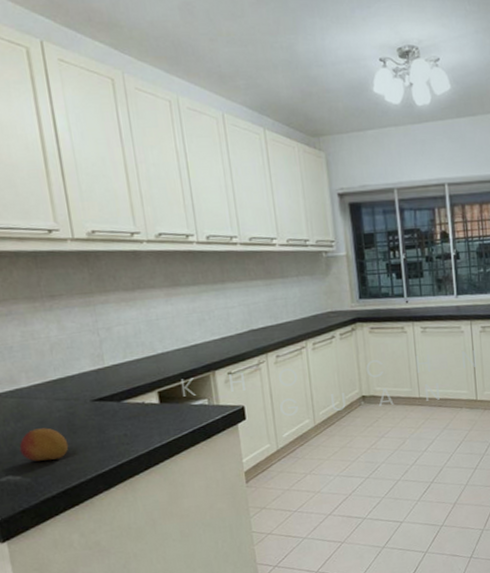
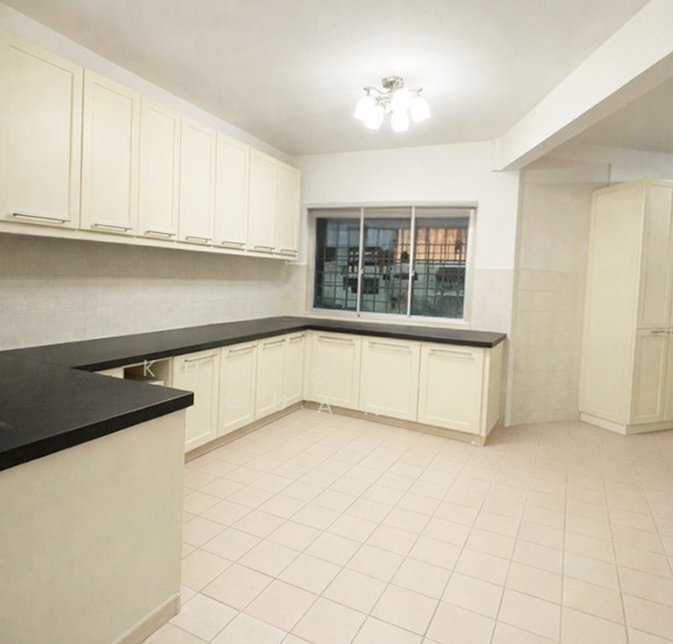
fruit: present [19,428,69,462] -> none [9,385,46,413]

